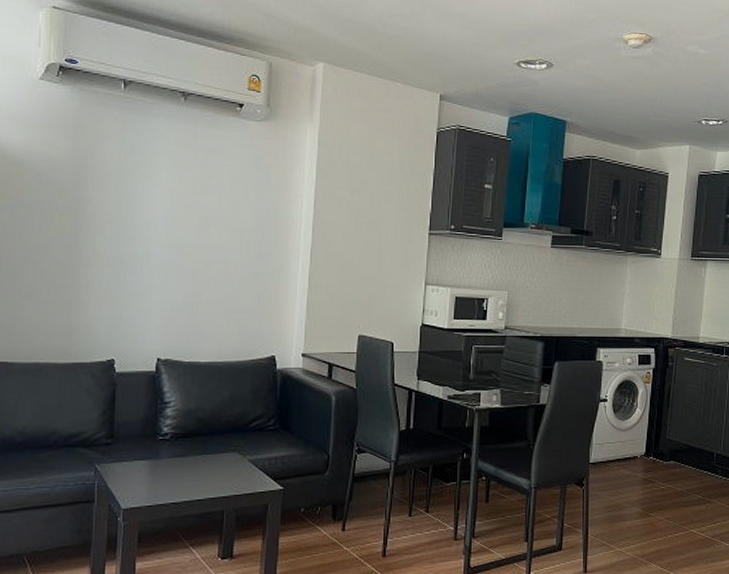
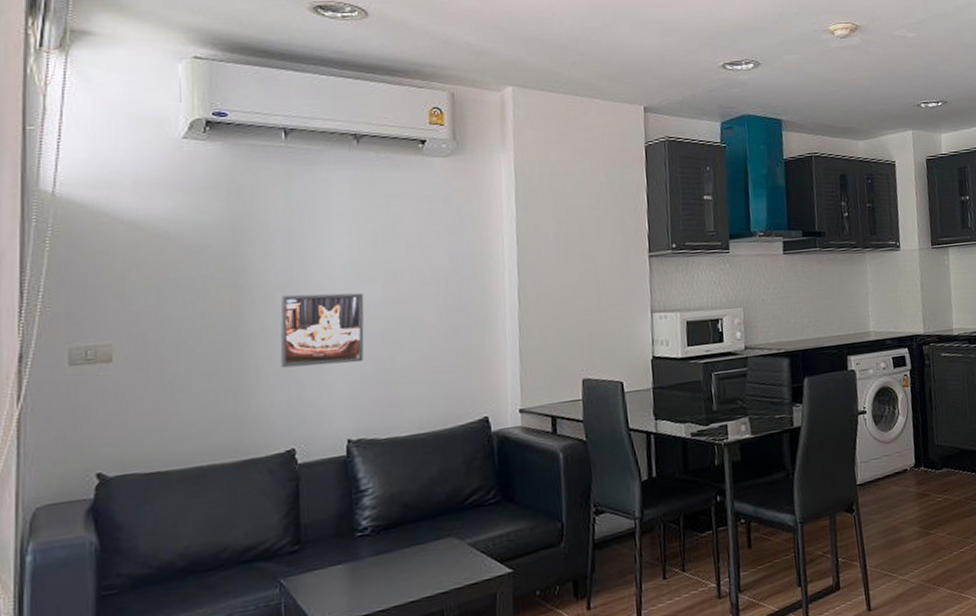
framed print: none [107,228,180,294] -> present [280,292,364,368]

